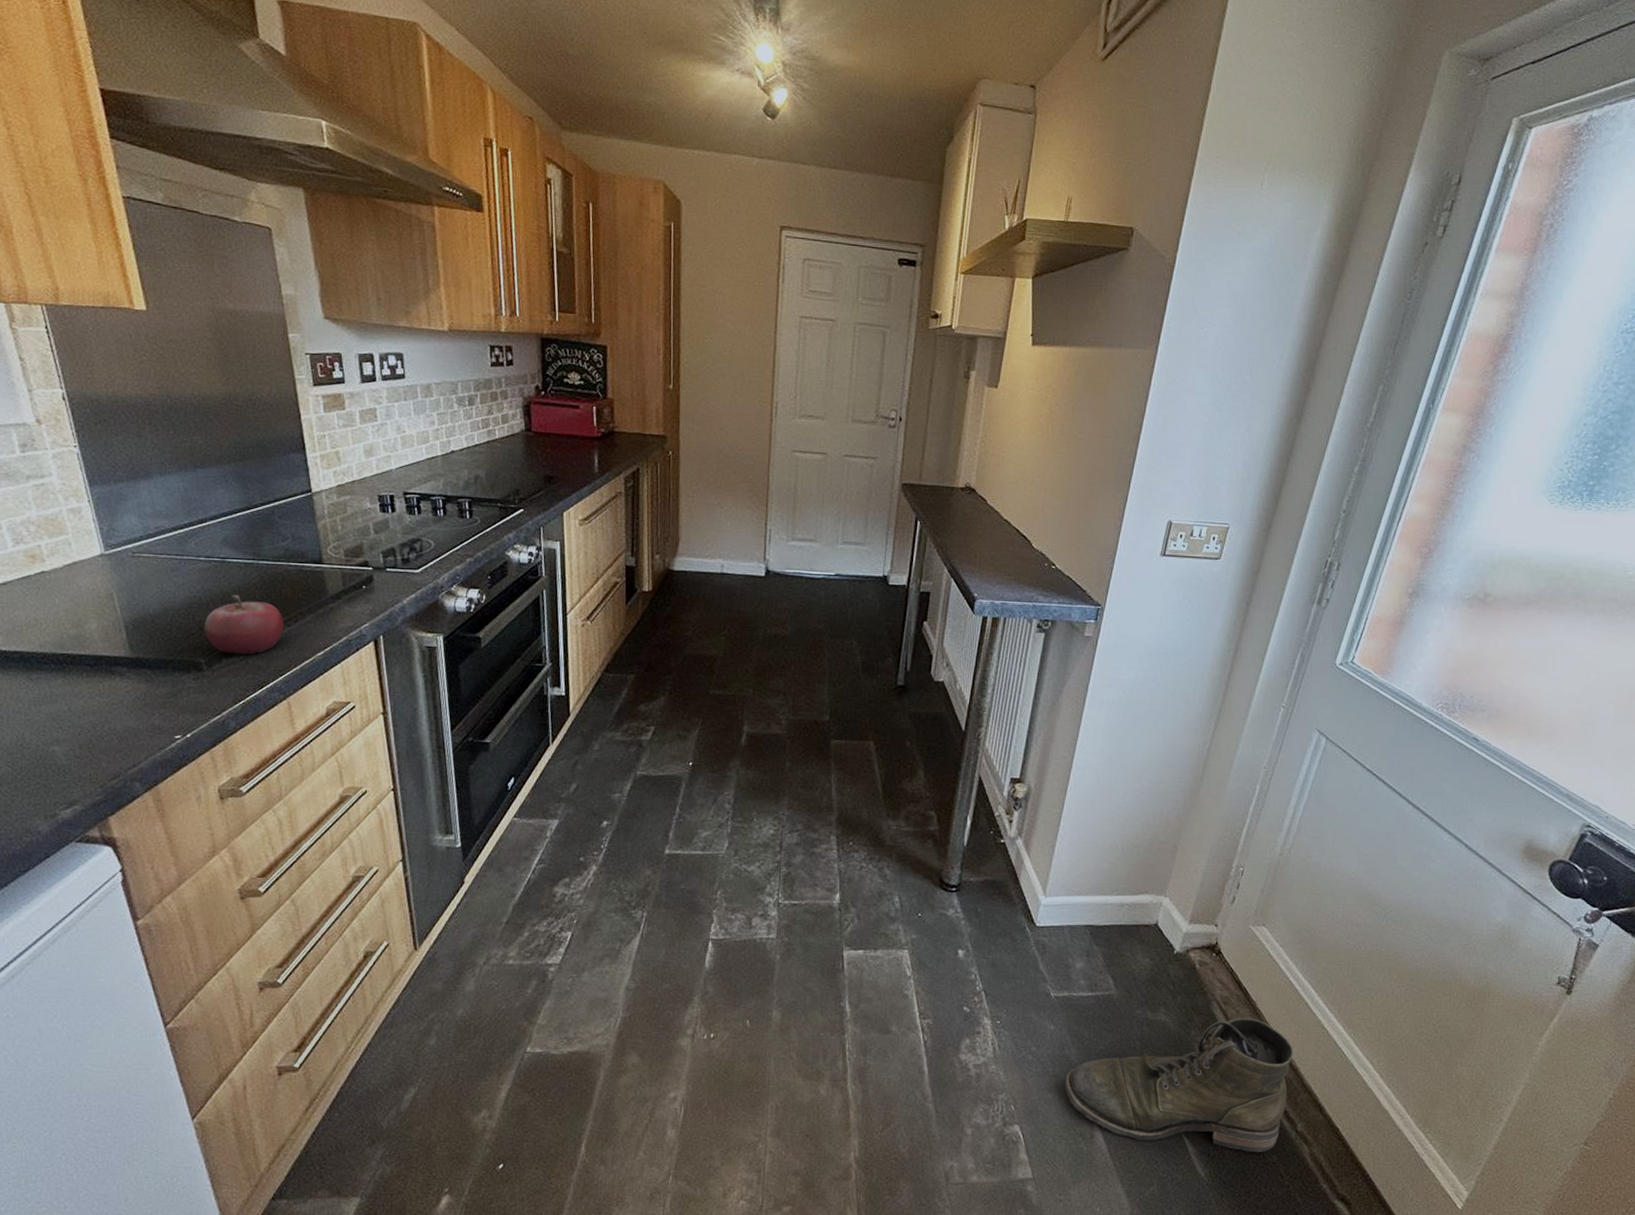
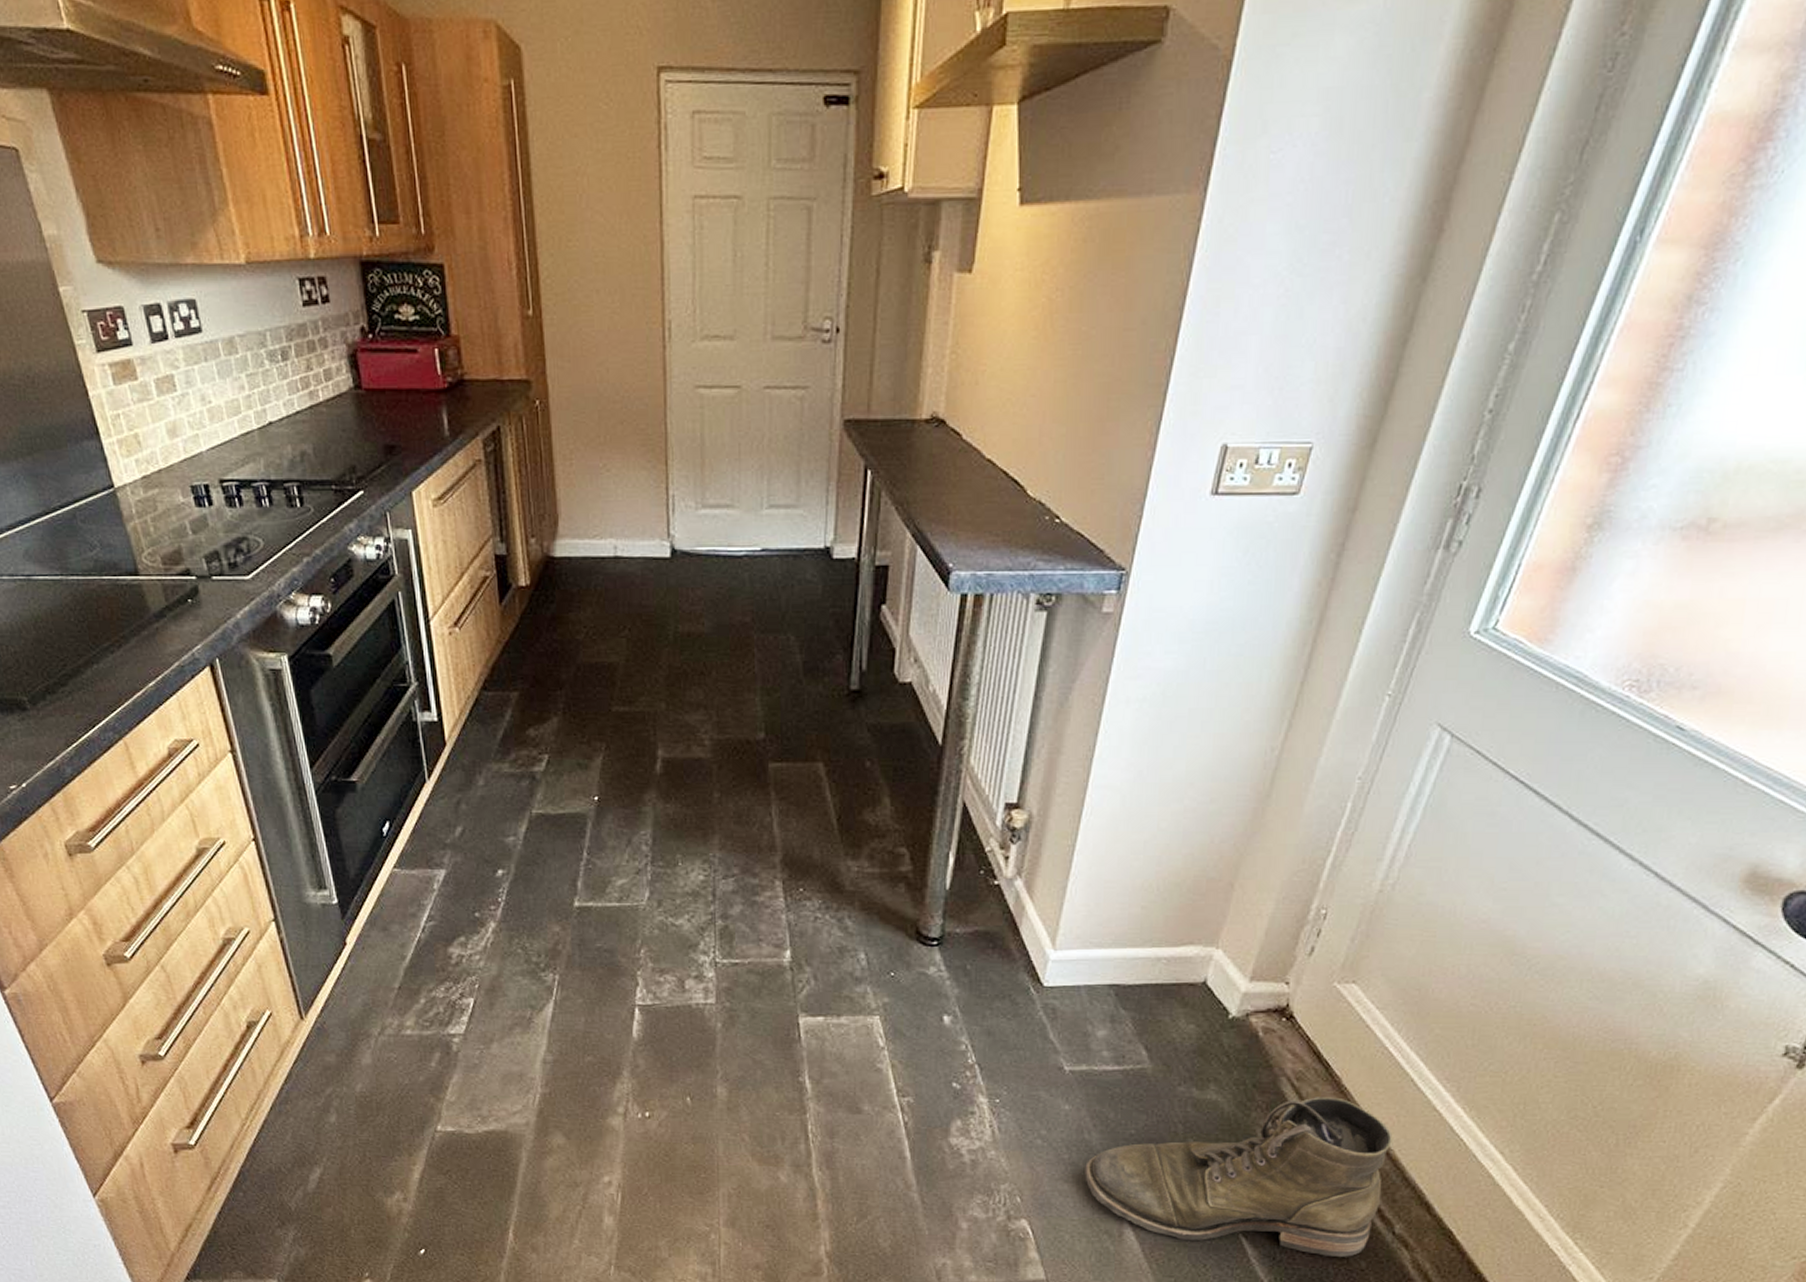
fruit: present [203,594,285,655] -> none [19,618,108,690]

